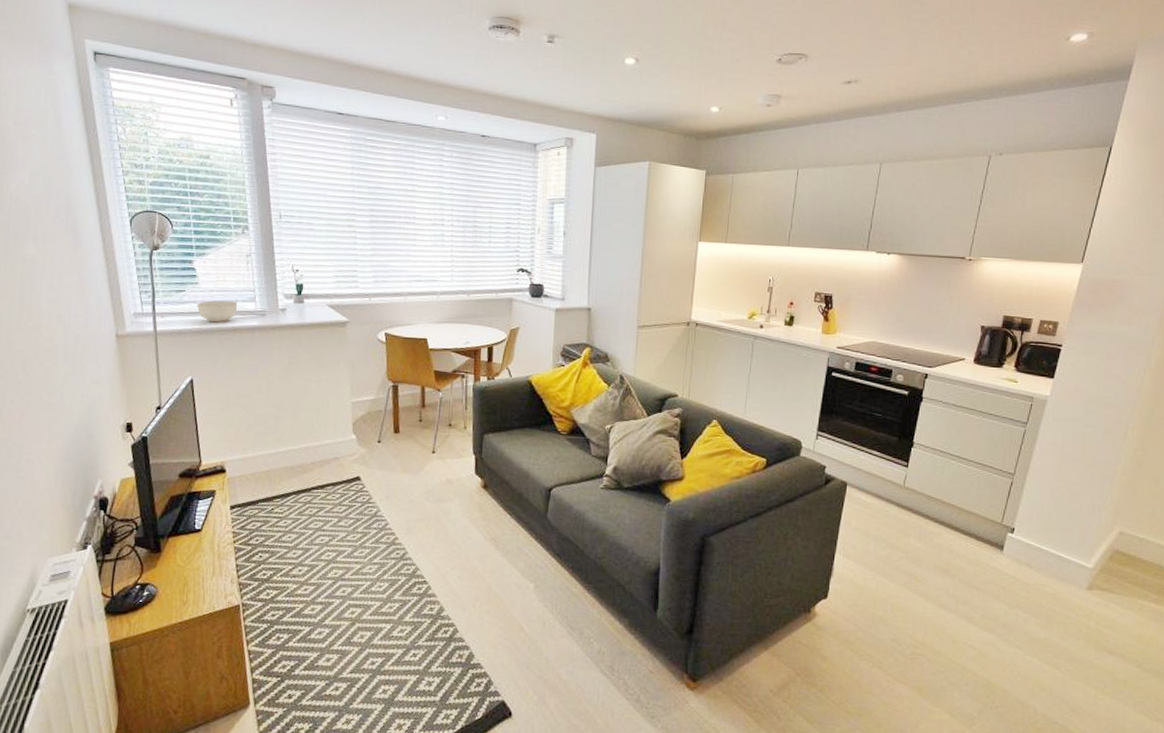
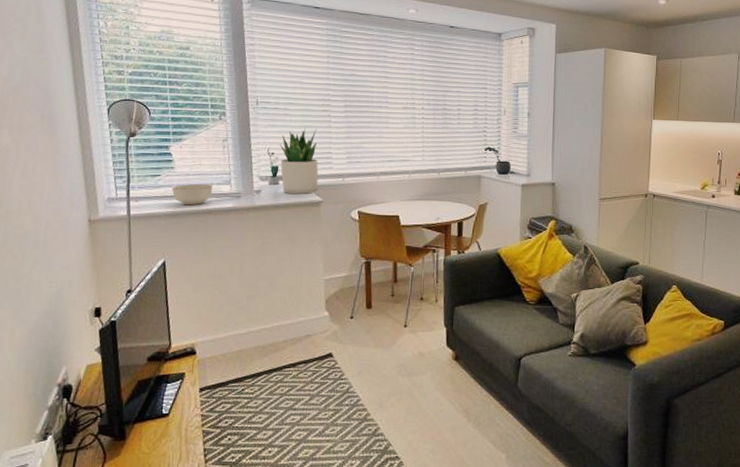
planter: none [304,244,344,314] -> present [280,128,319,195]

